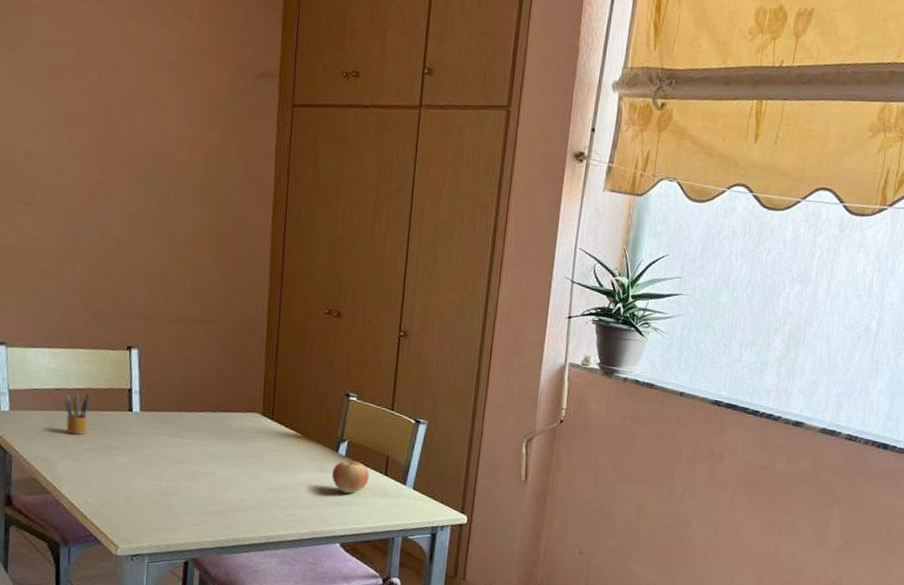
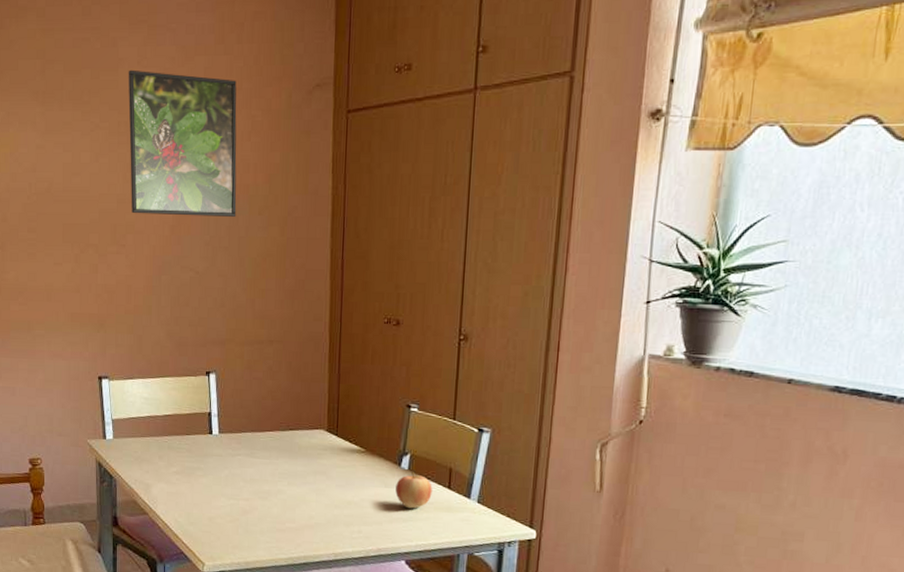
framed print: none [41,19,173,191] -> present [128,69,237,217]
pencil box: present [65,390,89,435] -> none [157,417,176,458]

